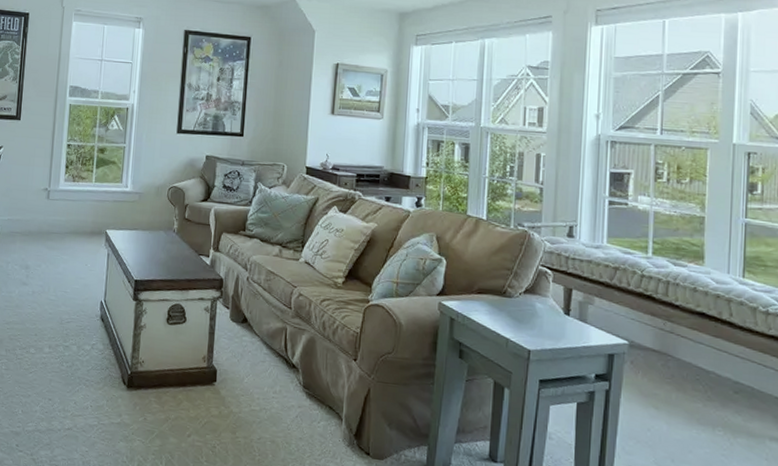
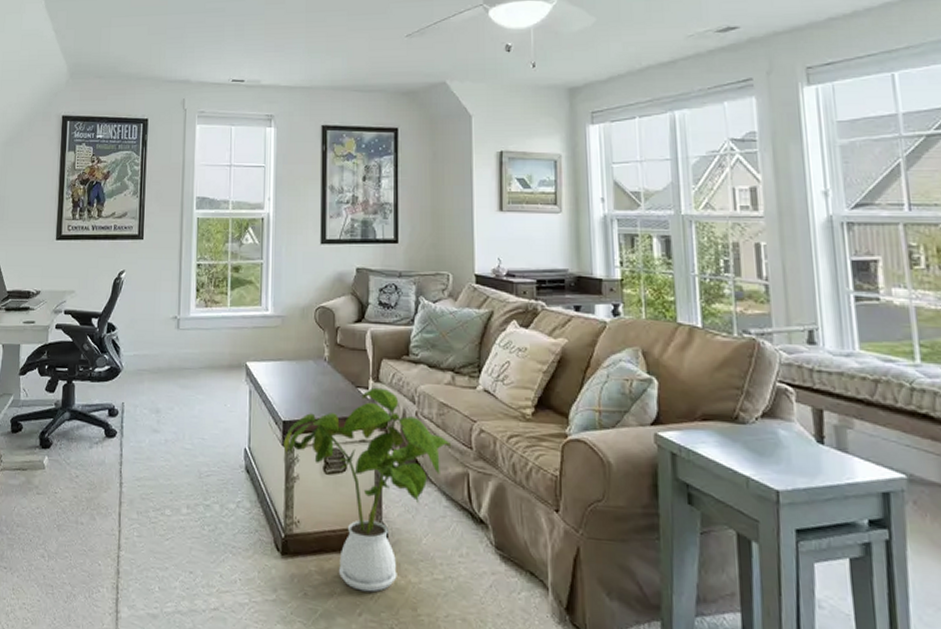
house plant: none [134,255,275,419] -> present [283,387,452,592]

